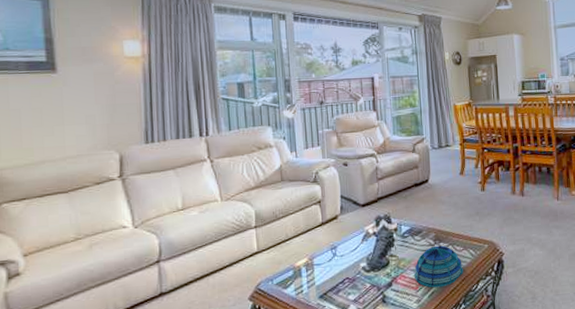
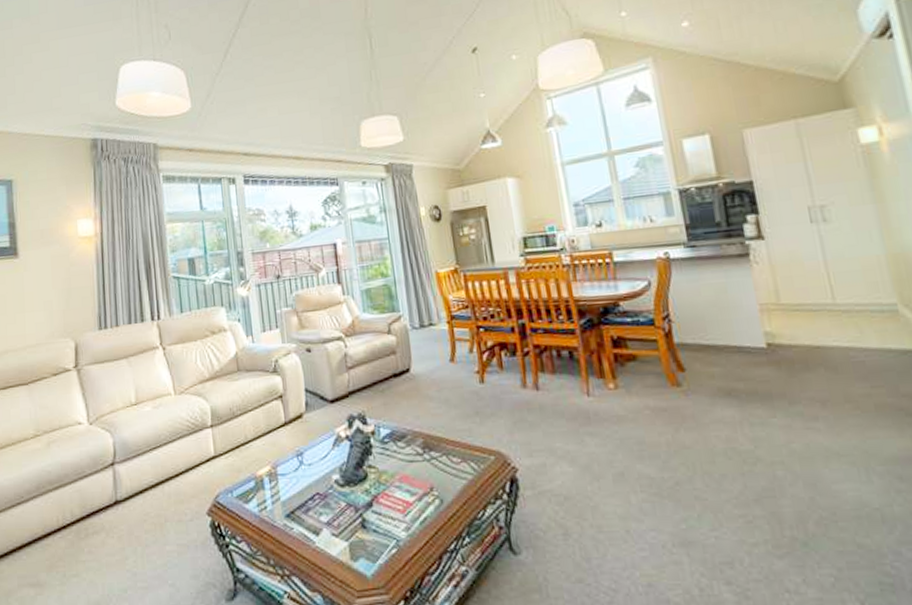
decorative bowl: present [414,245,463,288] -> none [400,455,464,512]

